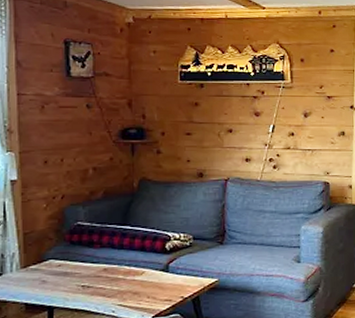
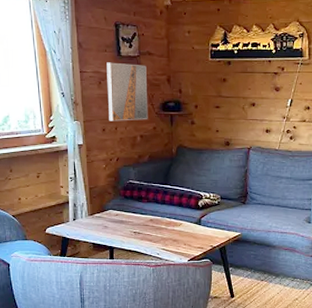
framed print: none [52,83,104,152] -> present [107,62,148,121]

